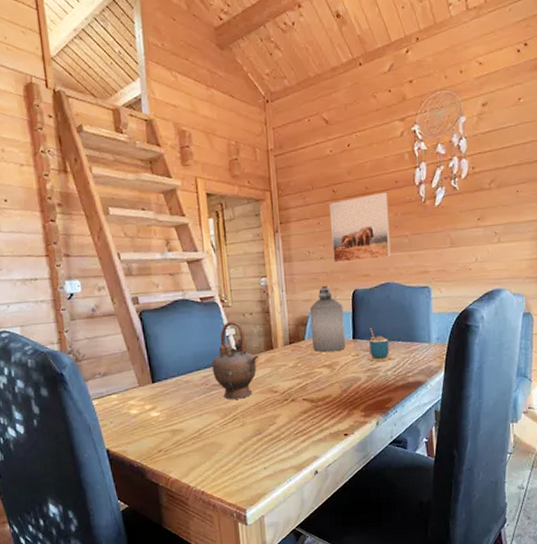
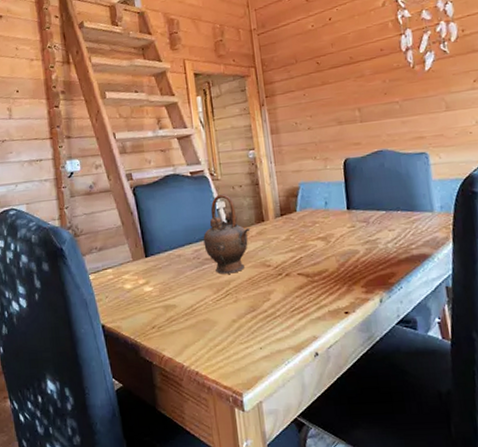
bottle: present [309,285,345,353] -> none [299,155,340,224]
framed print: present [329,192,391,263] -> none [313,60,382,133]
cup: present [368,327,392,362] -> none [365,197,392,234]

